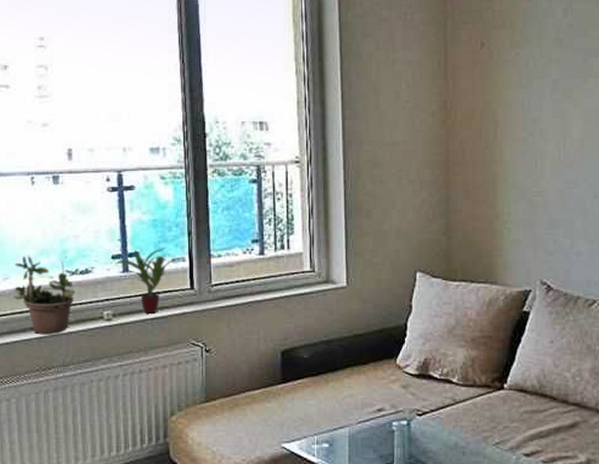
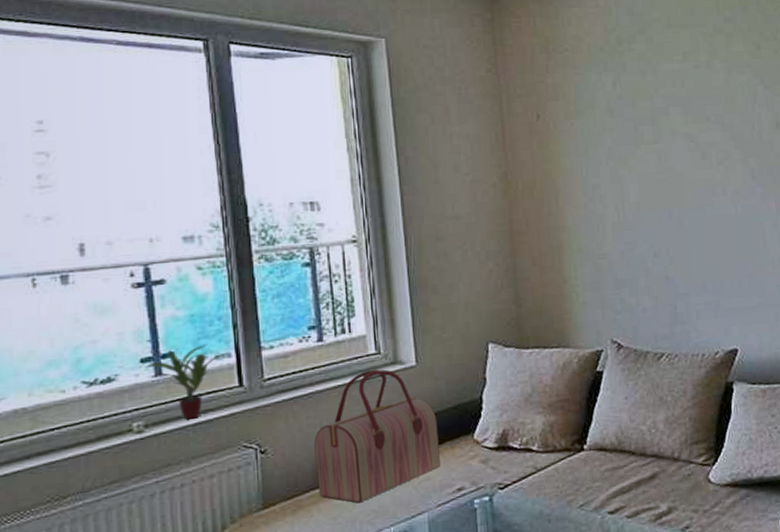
potted plant: present [12,255,76,336] -> none [11,365,96,461]
handbag: none [251,286,363,409] -> present [314,369,440,503]

